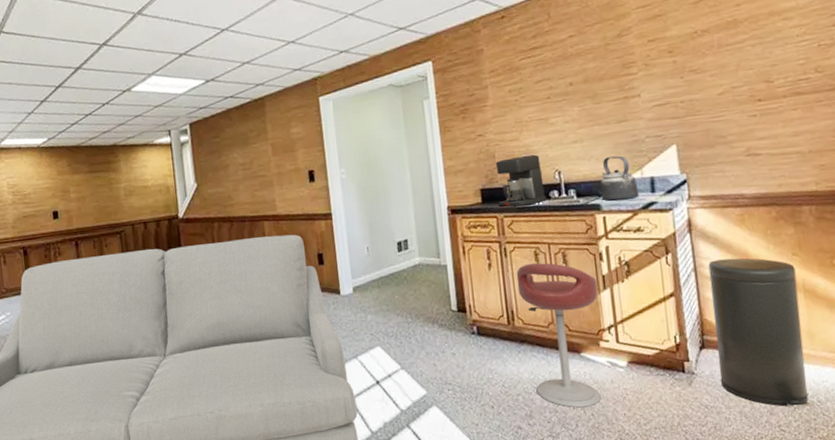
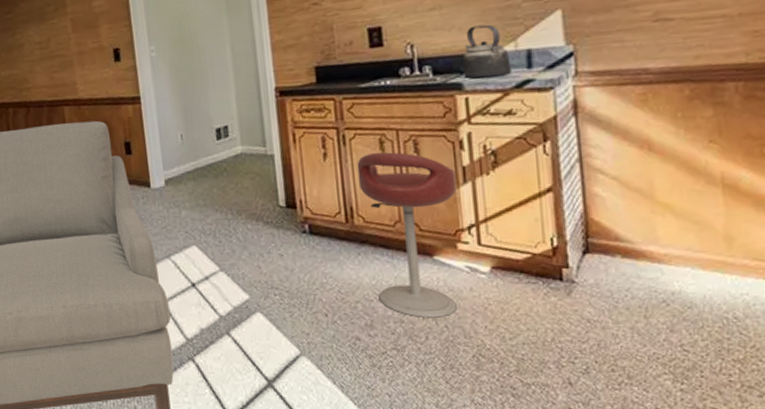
coffee maker: present [495,155,547,207] -> none [333,26,395,88]
pedal bin: present [708,258,814,409] -> none [597,146,728,326]

